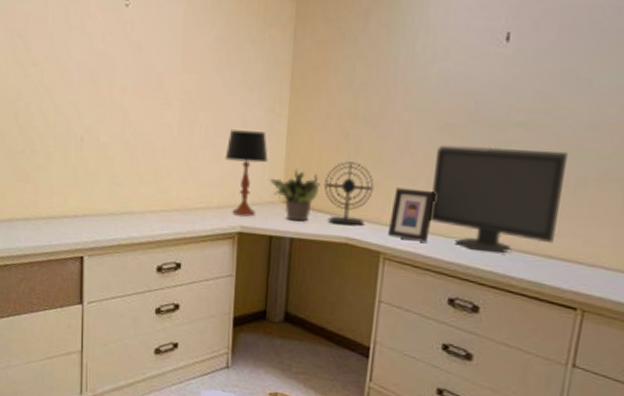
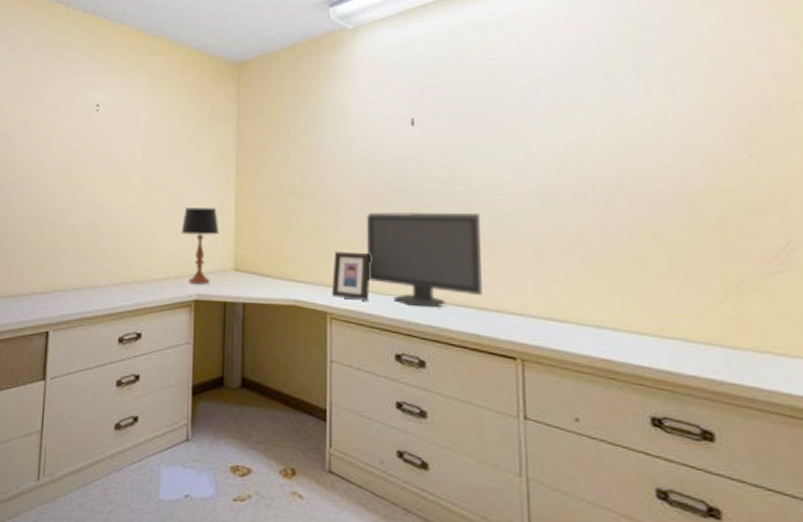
potted plant: present [268,169,320,223] -> none [220,239,267,288]
desk fan: present [323,161,374,225] -> none [270,230,315,288]

